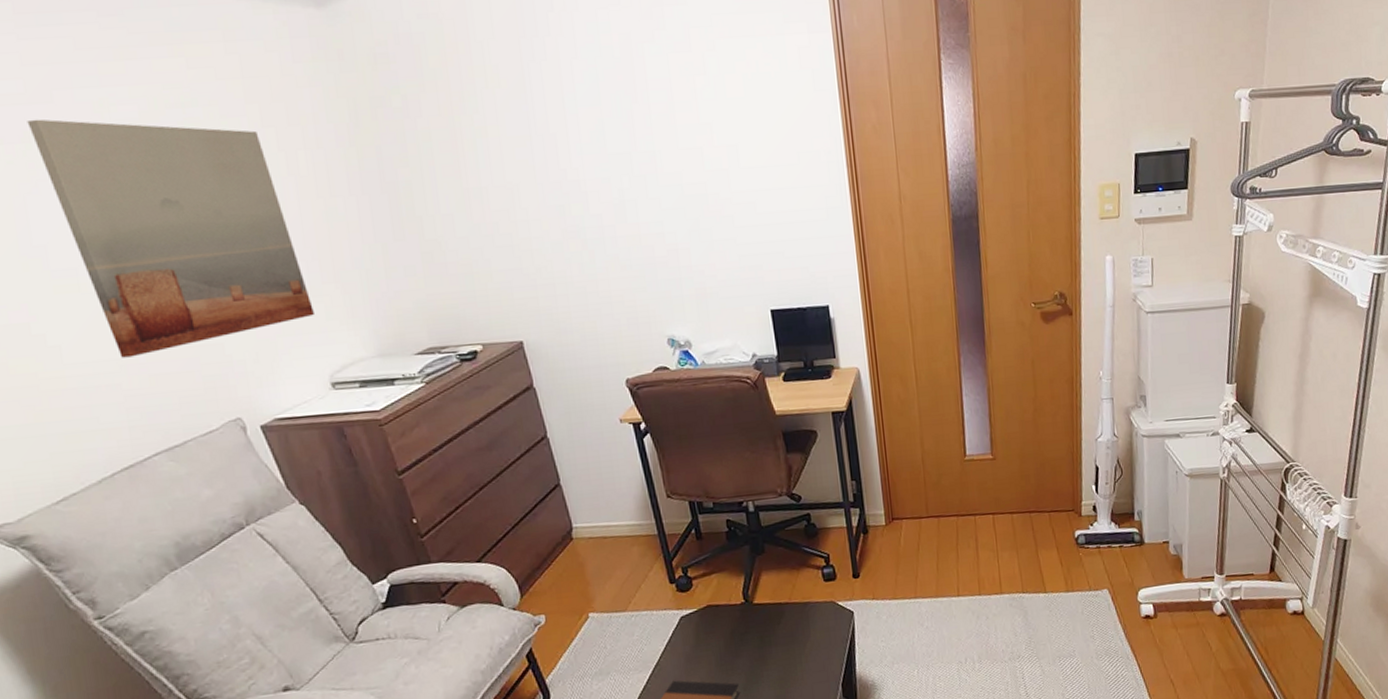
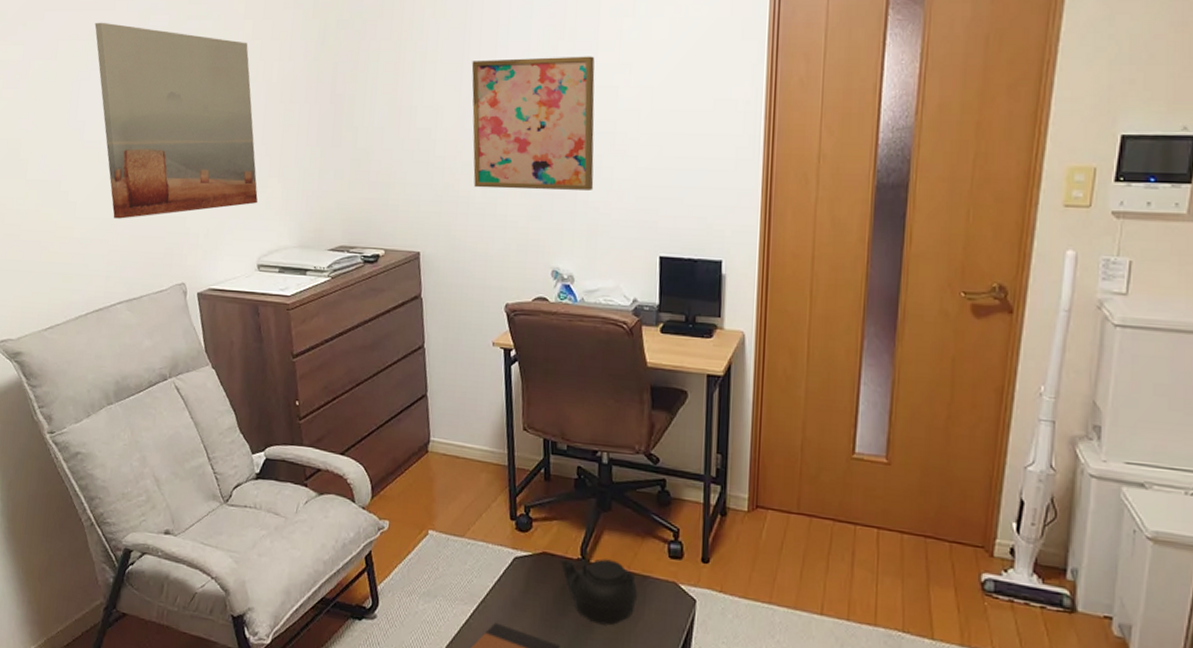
wall art: none [541,118,695,266] -> present [471,56,595,190]
teapot: none [724,596,802,656] -> present [559,558,638,626]

